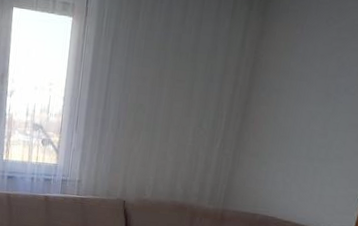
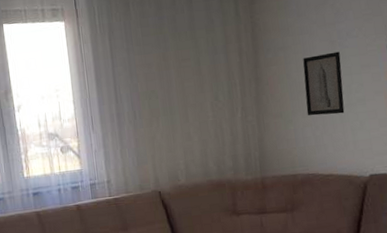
wall art: none [282,104,332,167] -> present [303,51,345,116]

